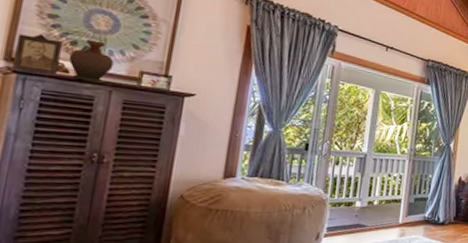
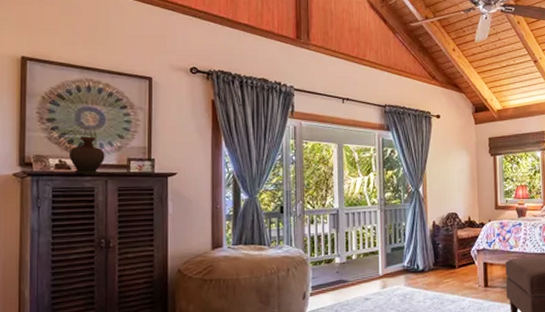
photo frame: present [13,33,62,76] -> none [27,137,62,174]

